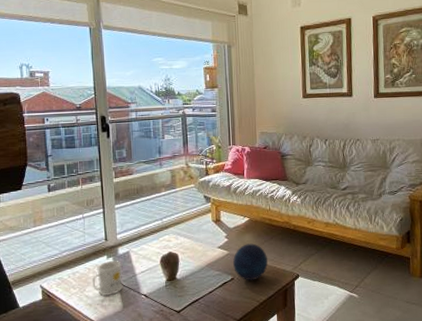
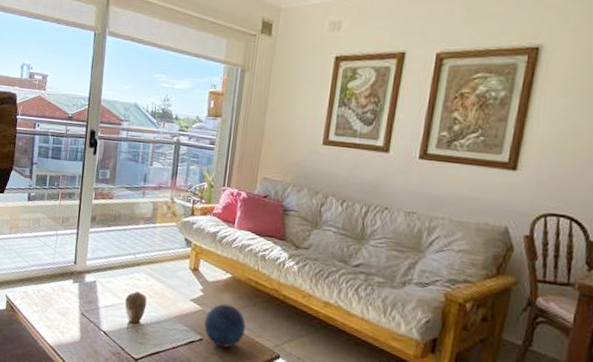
mug: present [93,261,123,296] -> none [54,286,85,323]

